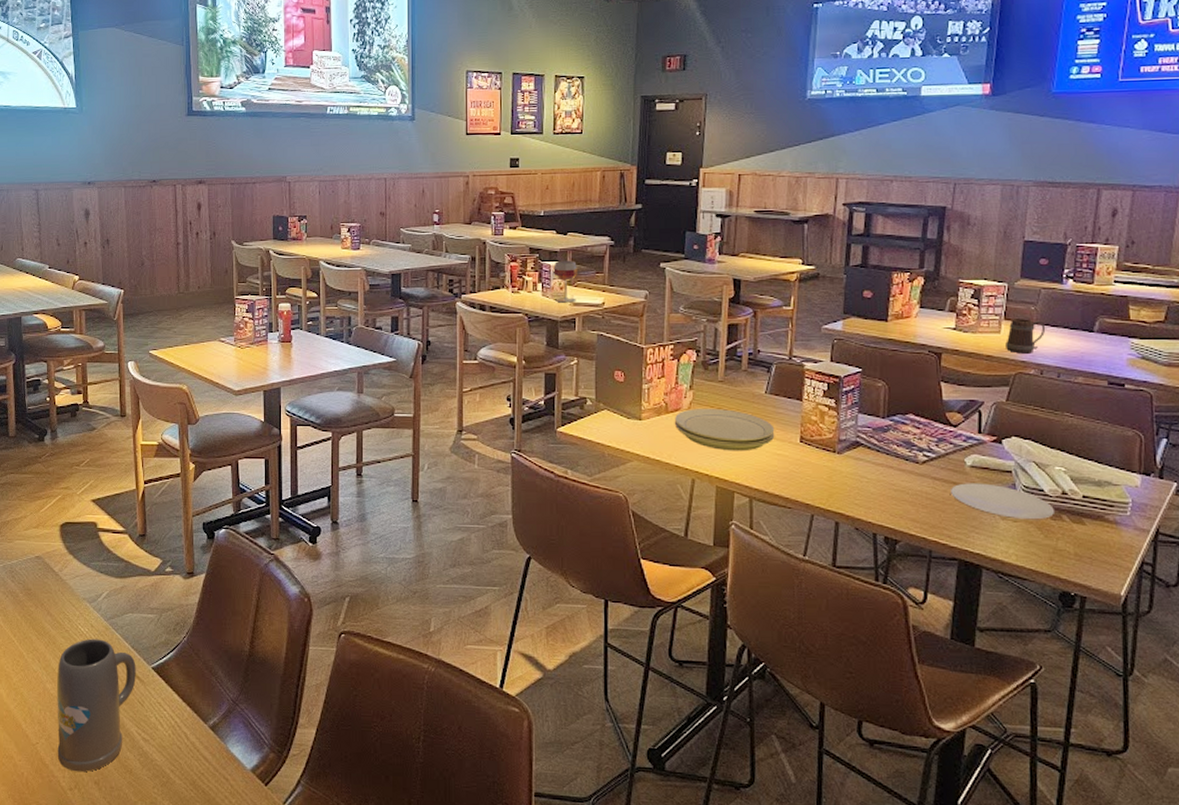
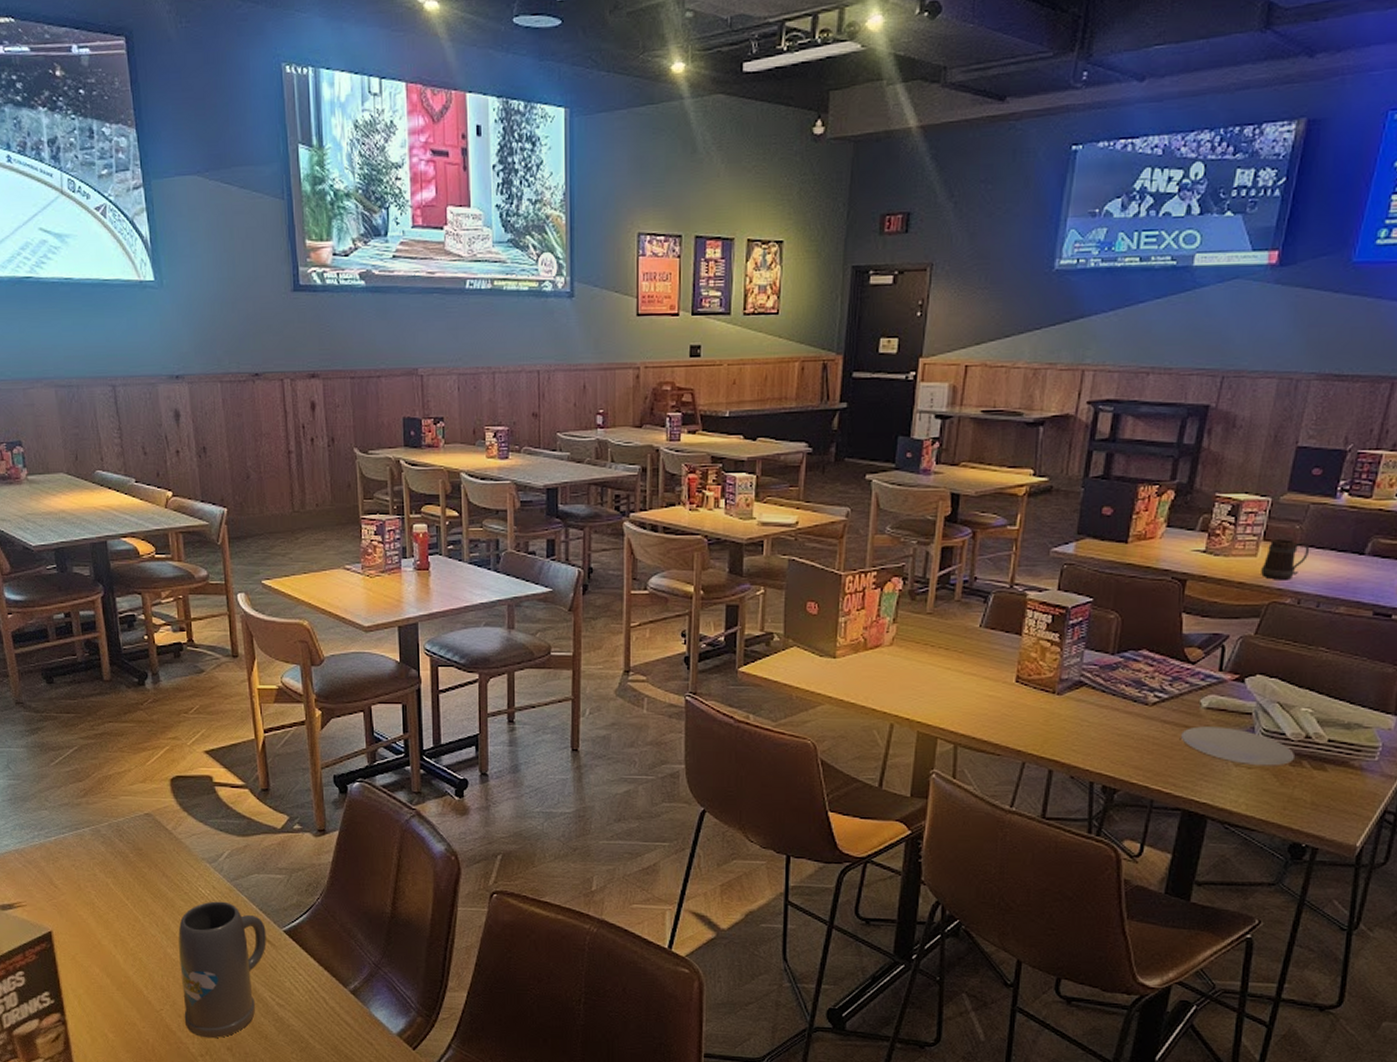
wineglass: present [553,260,577,303] -> none [739,471,767,522]
plate: present [674,408,775,451] -> none [873,644,988,693]

